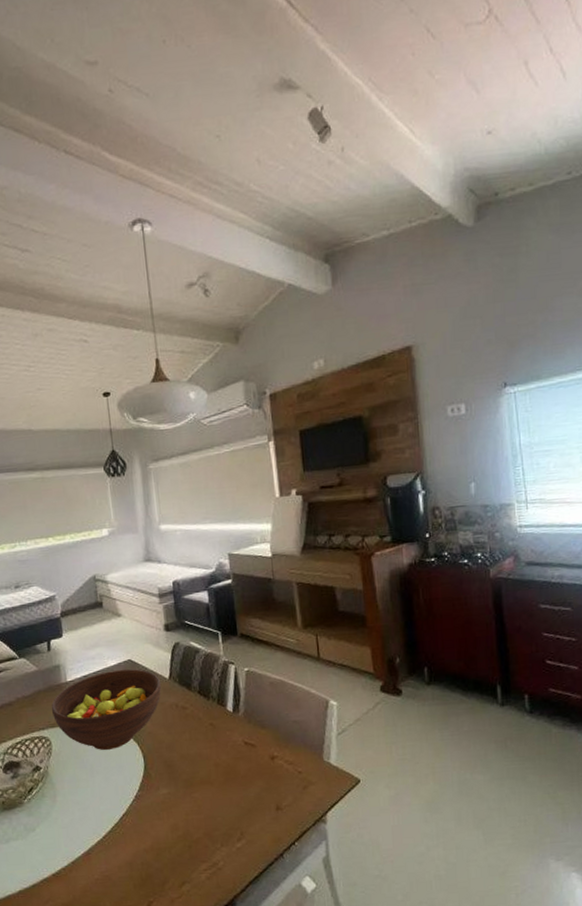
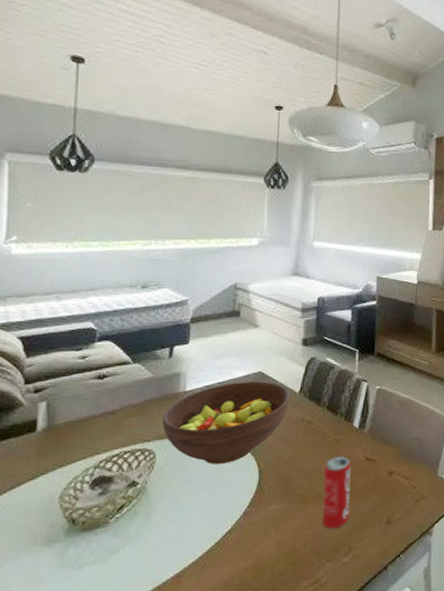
beverage can: none [205,741,236,814] -> present [322,456,351,529]

